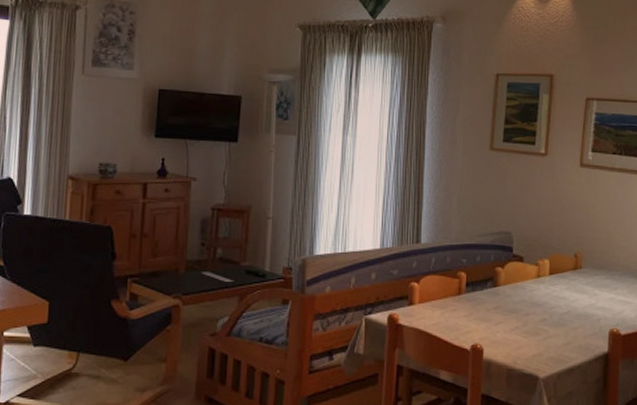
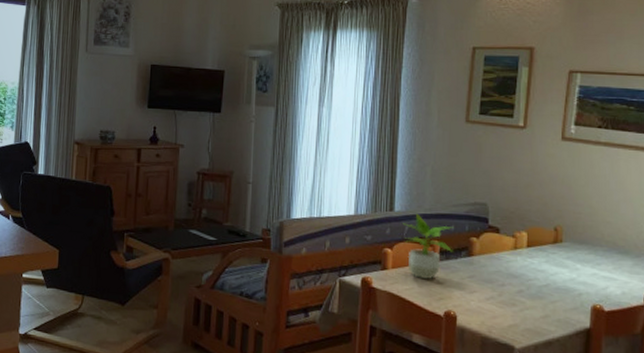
potted plant: none [429,244,479,312] -> present [403,213,454,279]

